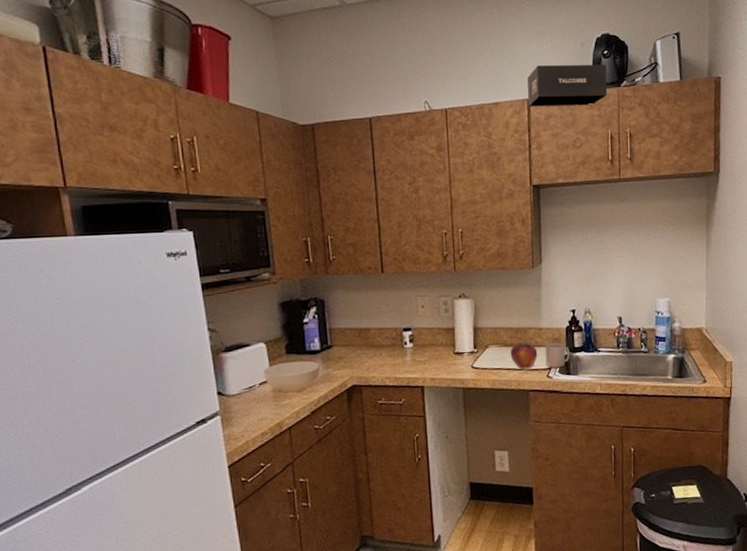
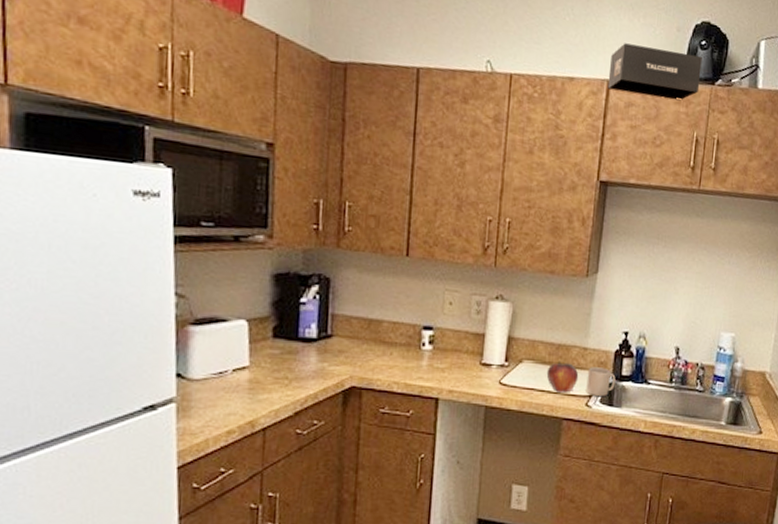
bowl: present [262,360,320,393] -> none [239,347,314,386]

